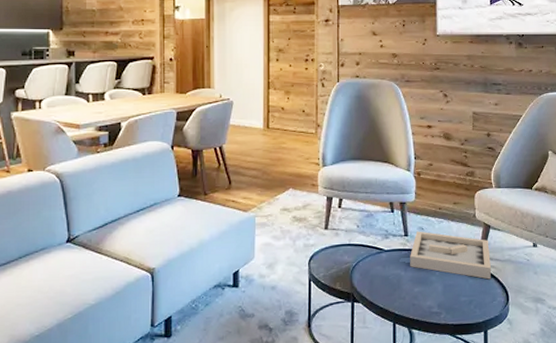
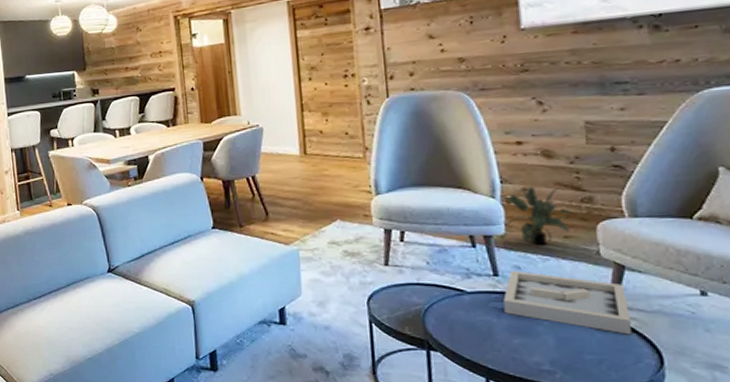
potted plant: none [414,162,460,211] -> present [500,186,572,246]

